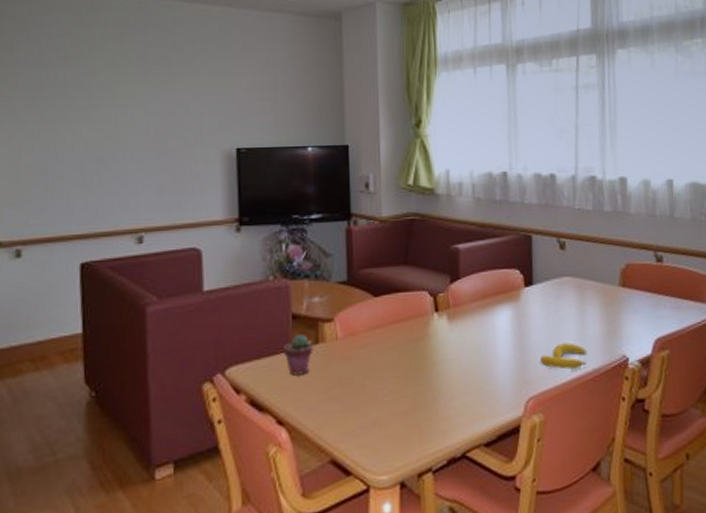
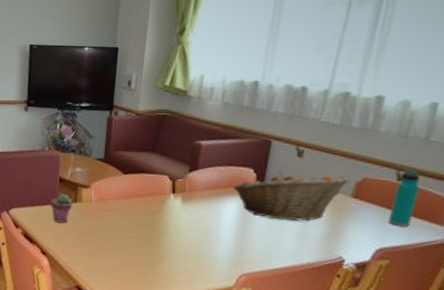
fruit basket: none [501,265,616,324] -> present [233,172,351,221]
banana: present [540,343,587,370] -> none [258,236,305,260]
water bottle: none [657,248,679,311] -> present [388,169,420,227]

